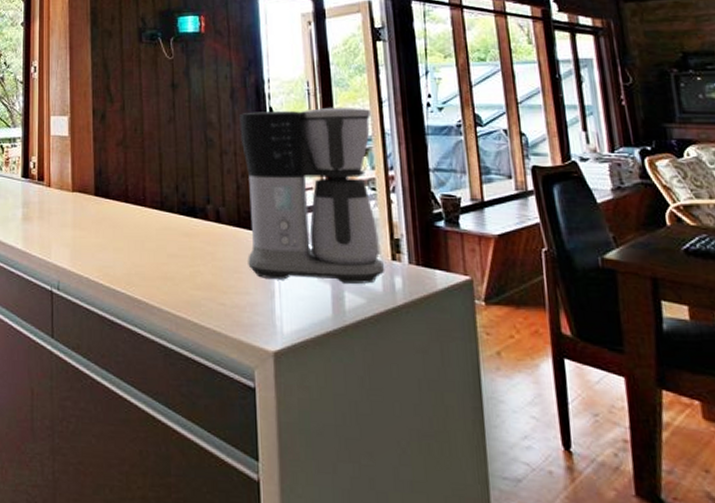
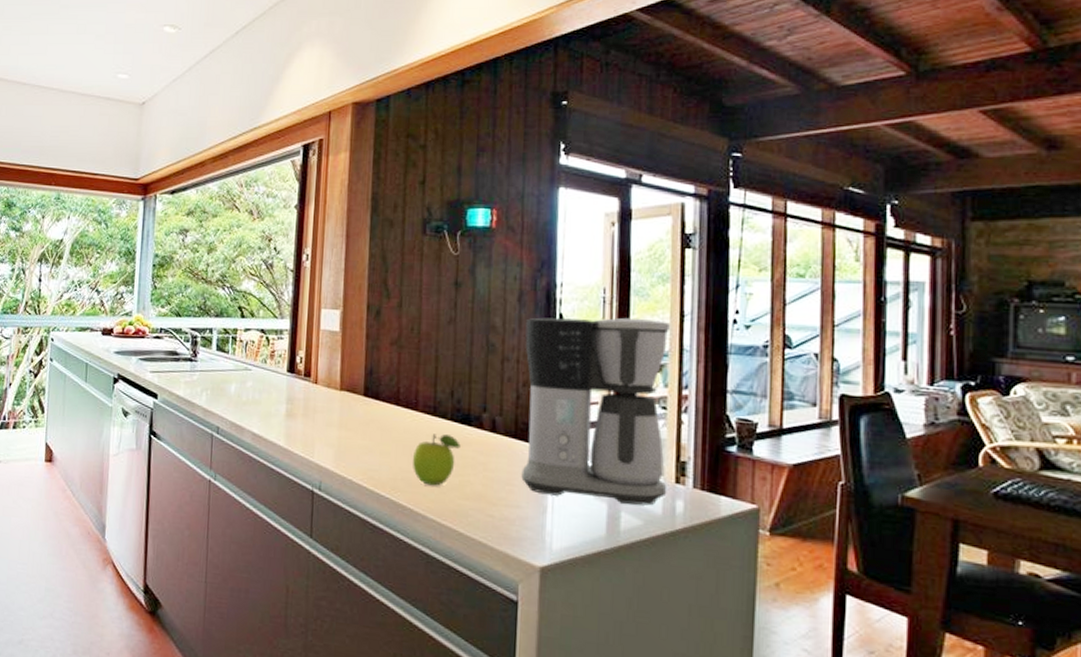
fruit: none [144,228,189,278] -> present [412,434,461,486]

